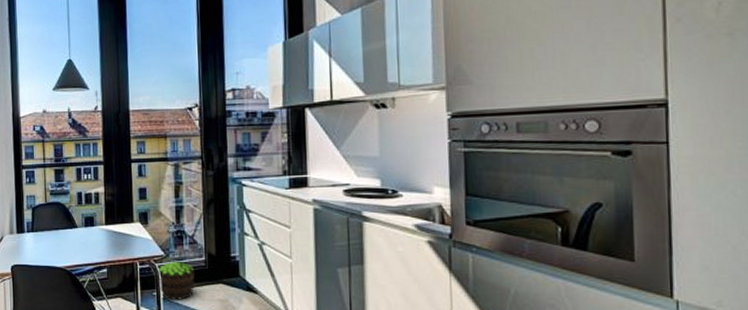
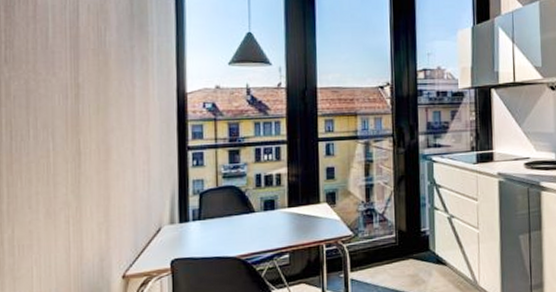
potted plant: present [159,261,195,300] -> none [347,239,384,280]

